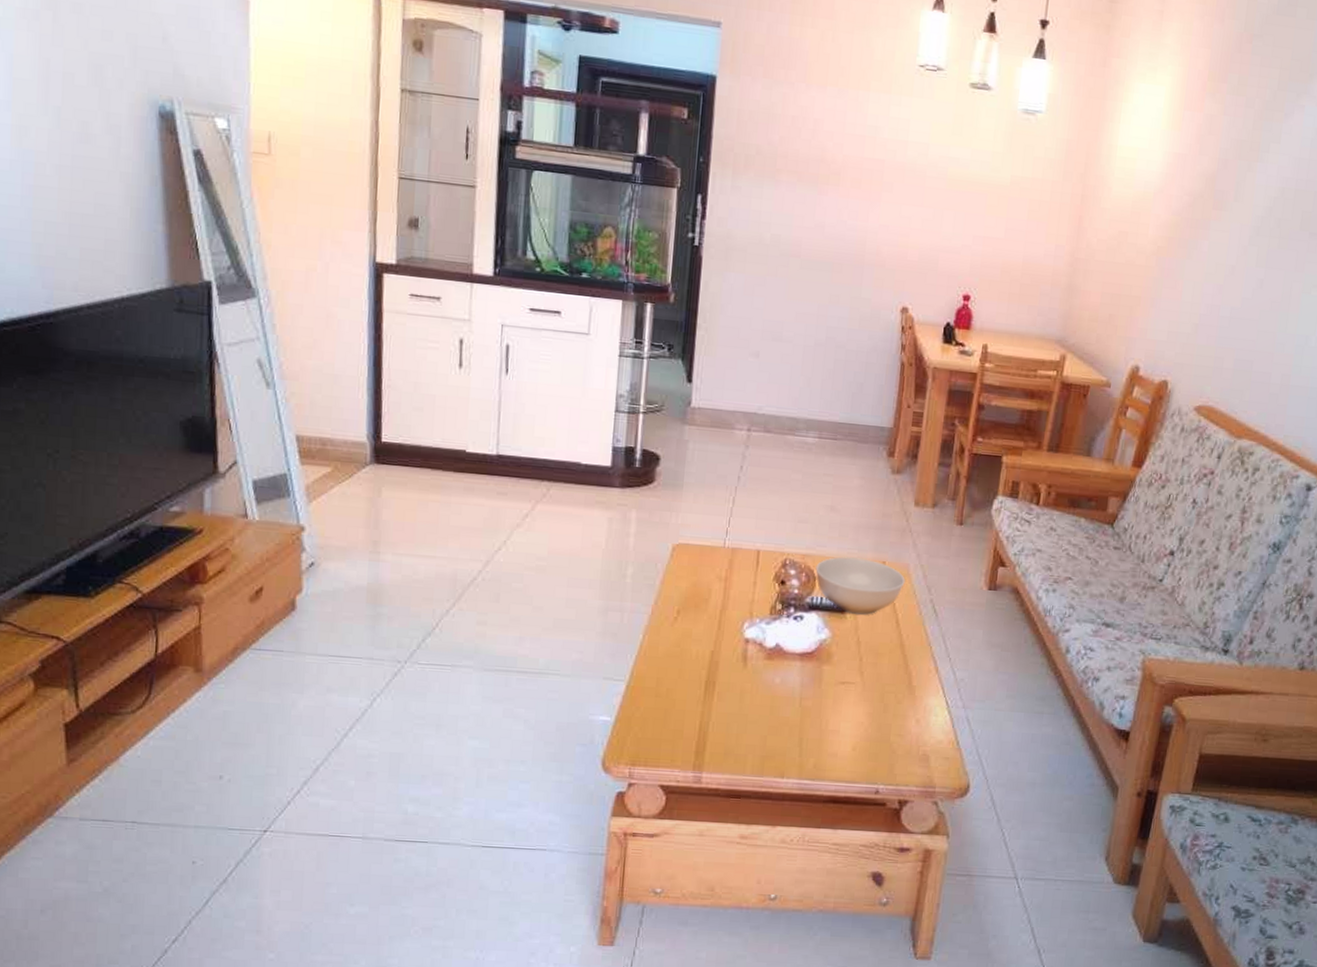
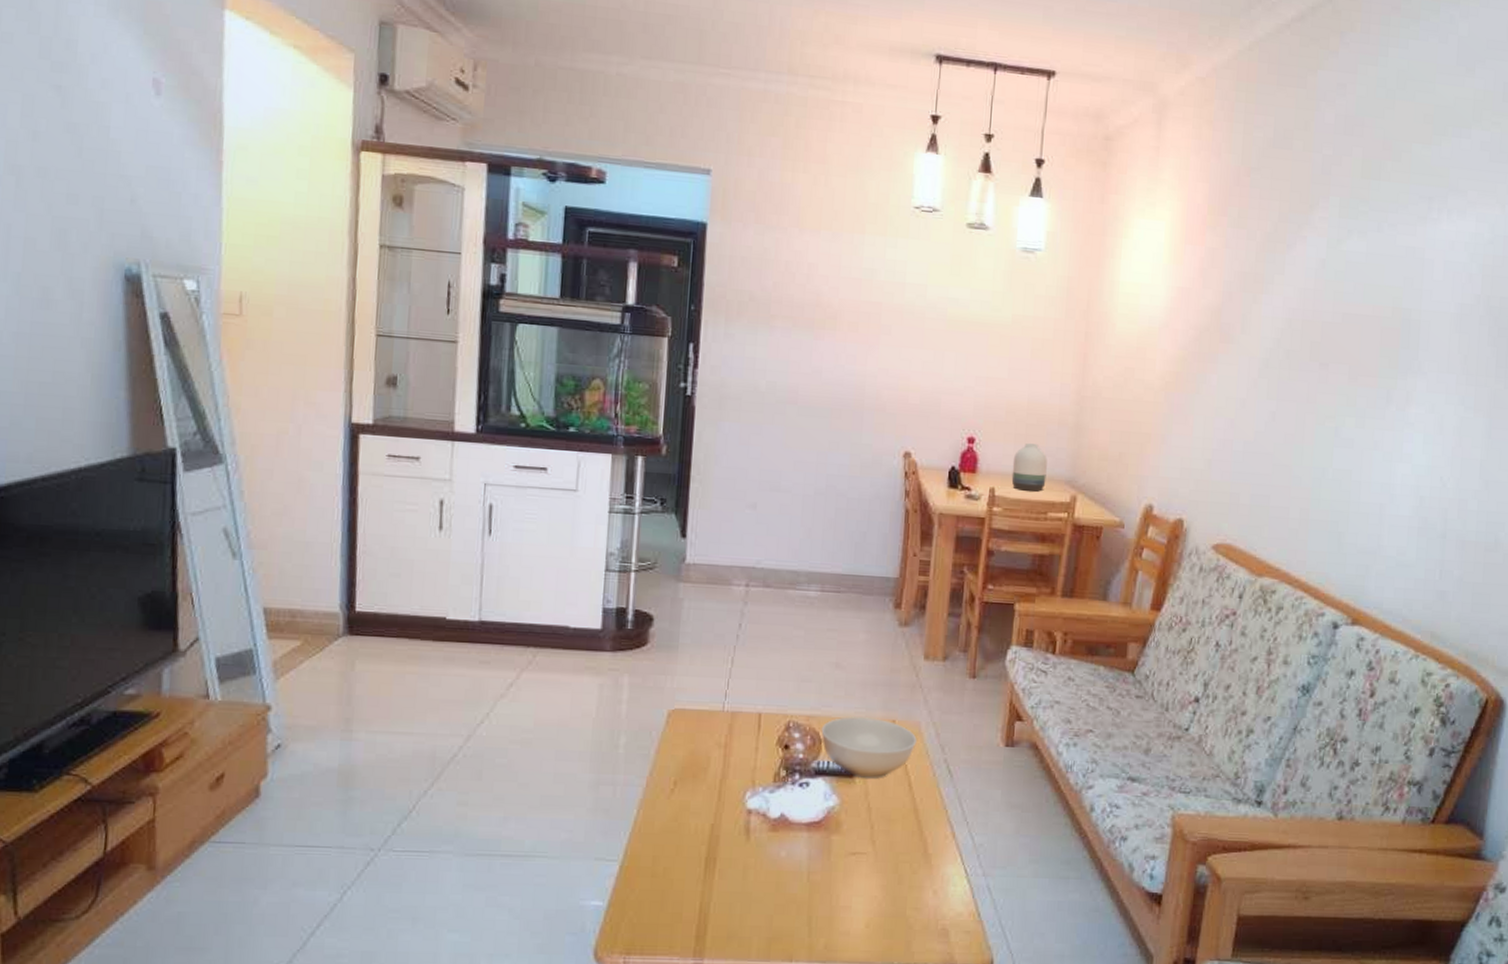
vase: none [1004,302,1040,351] -> present [1011,443,1047,493]

